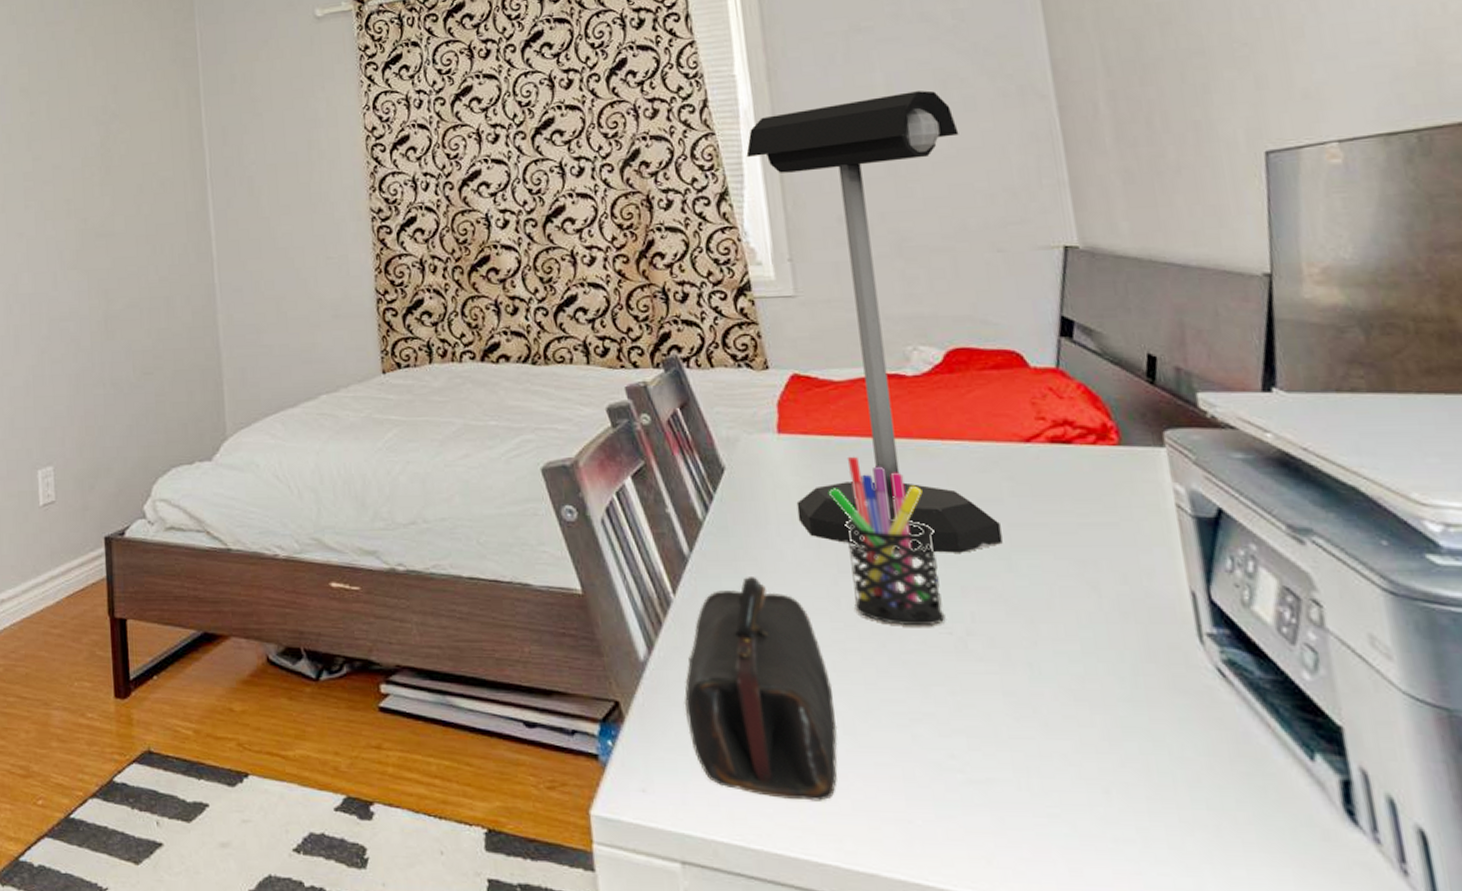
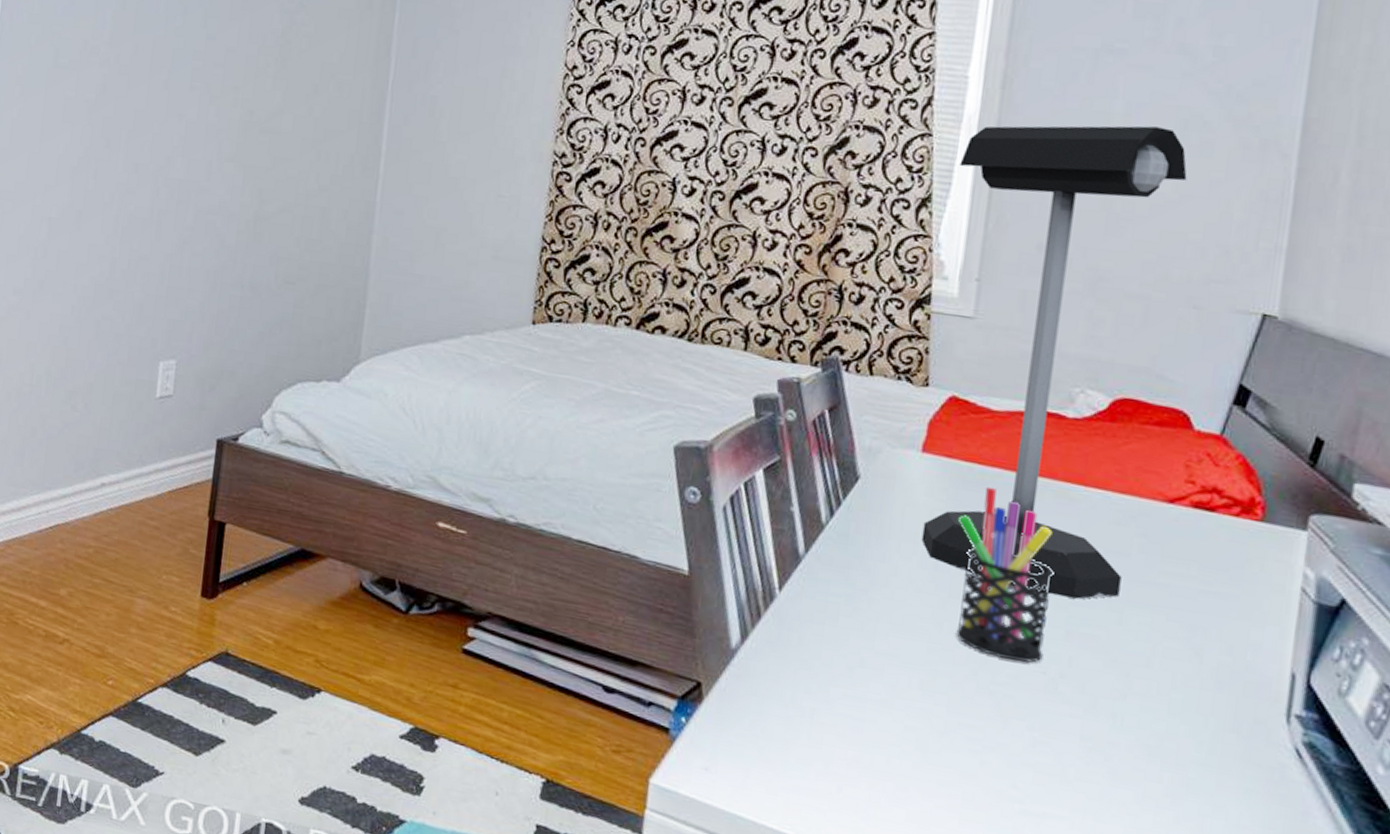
pencil case: present [684,577,838,801] -> none [764,586,915,807]

